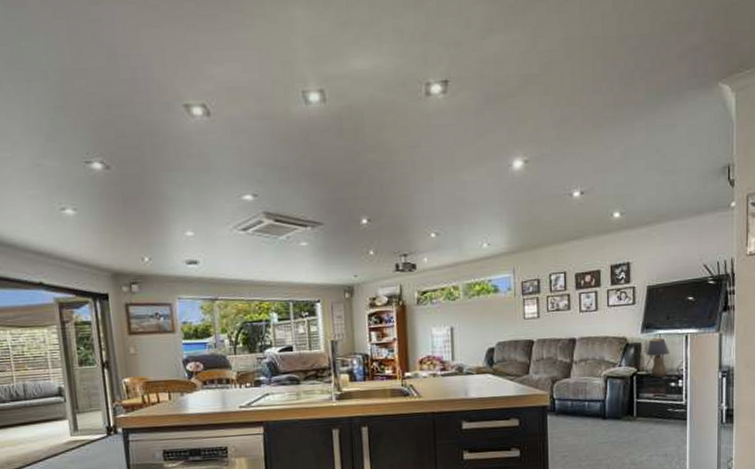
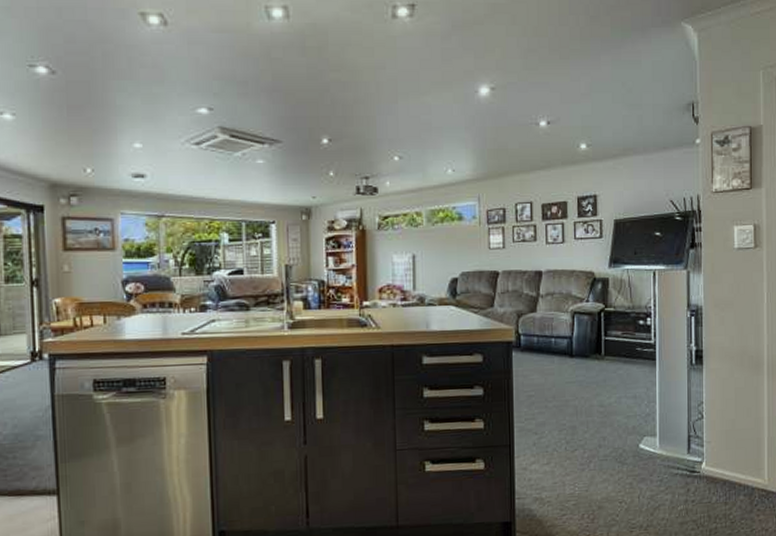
table lamp: present [646,338,670,378] -> none [614,274,638,316]

